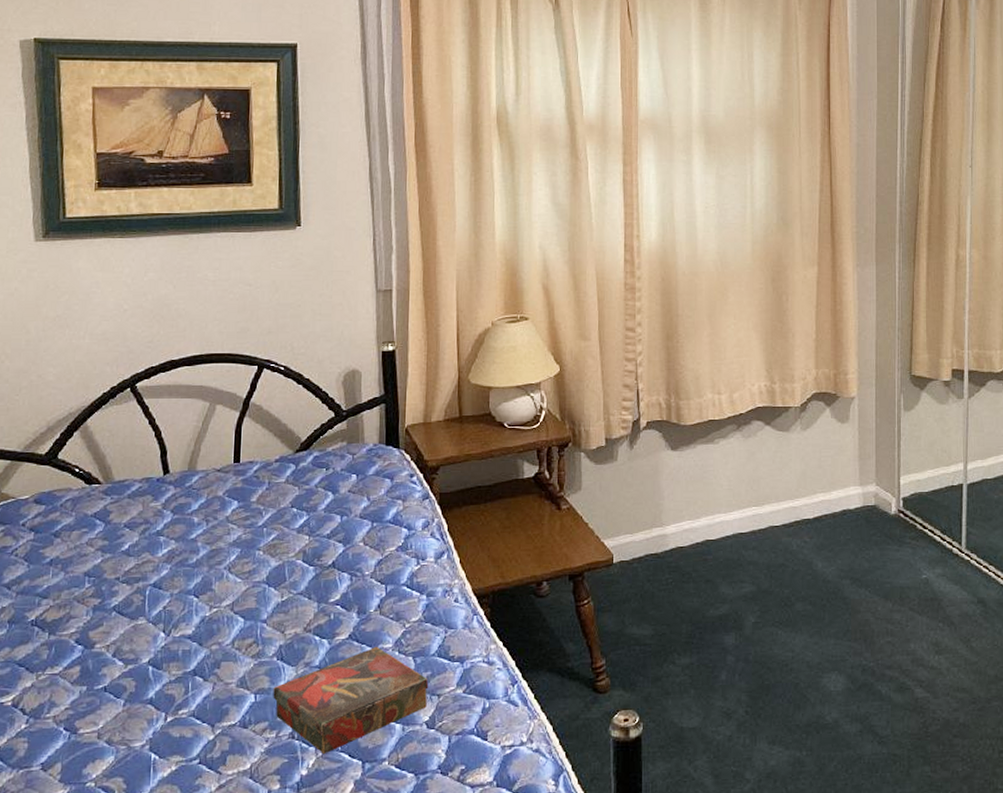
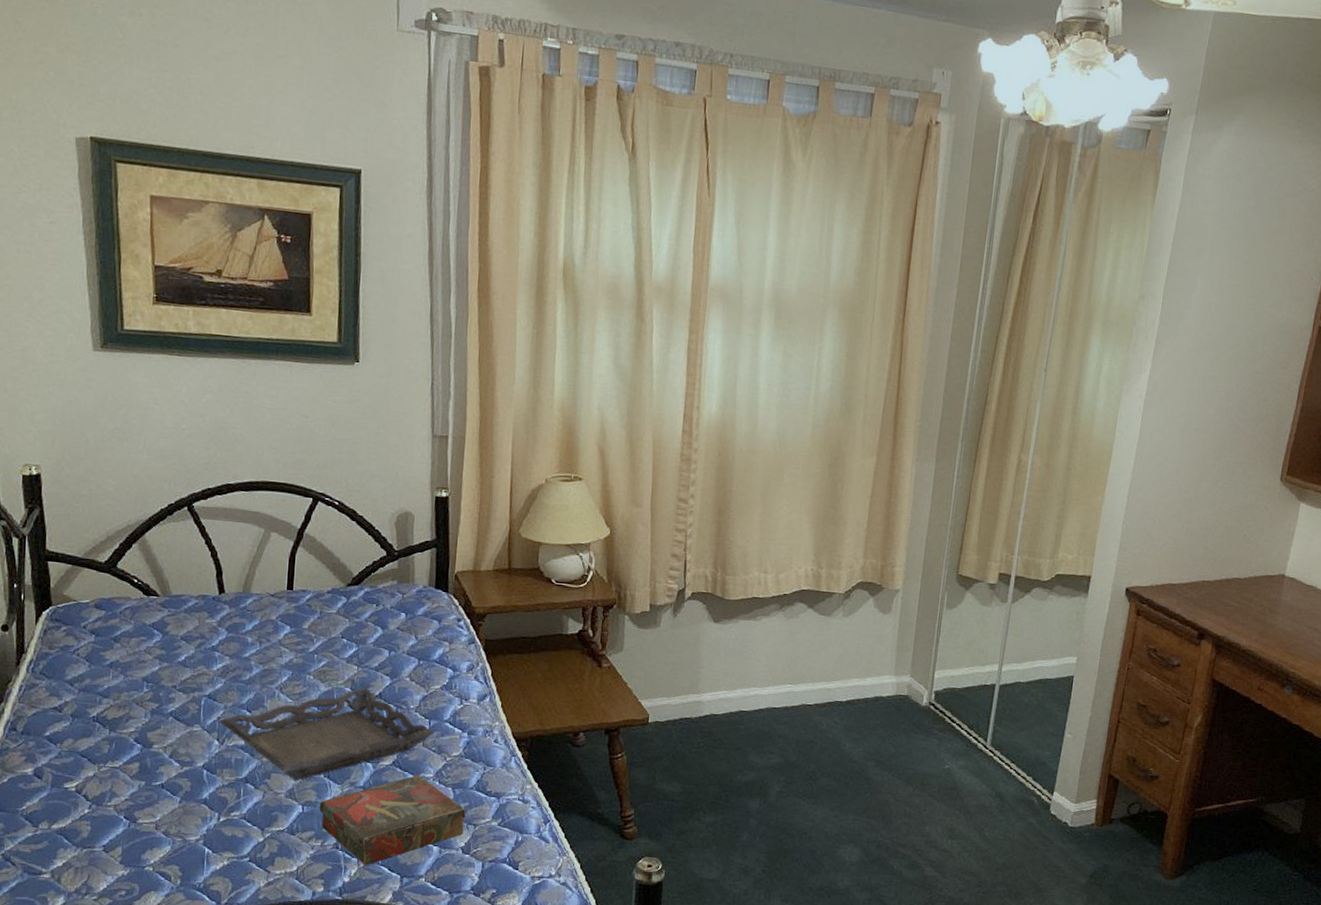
tray: none [164,557,392,668] -> present [219,687,435,781]

